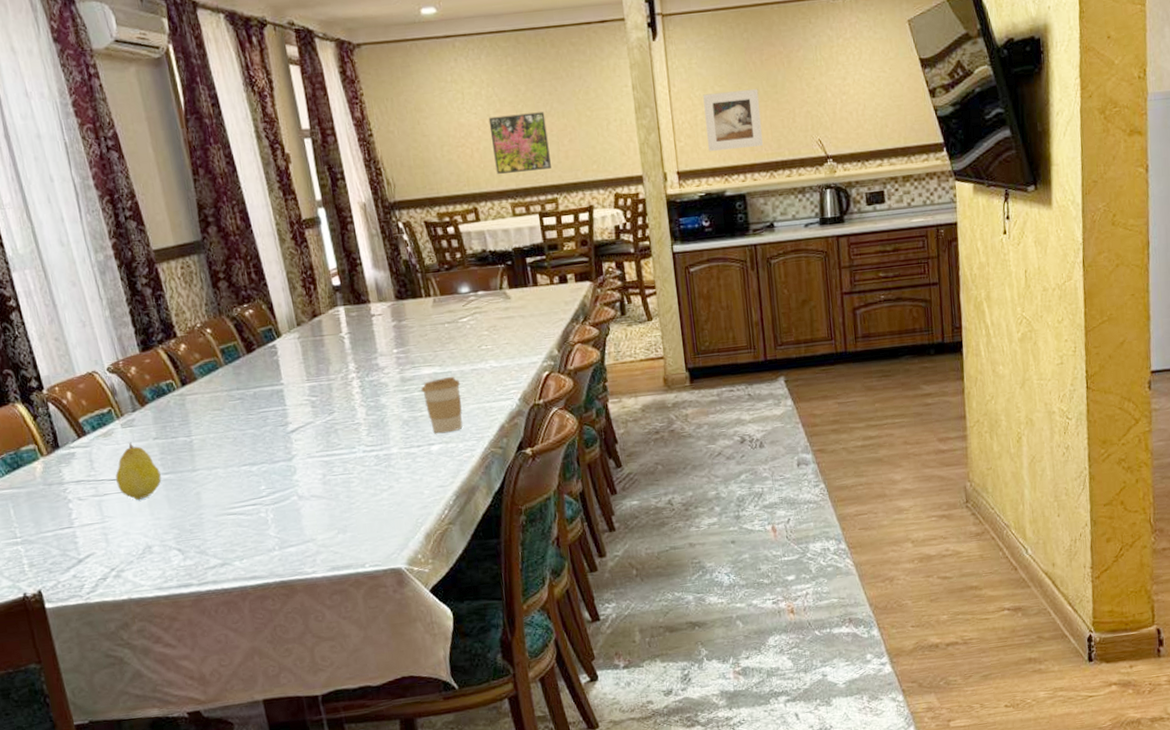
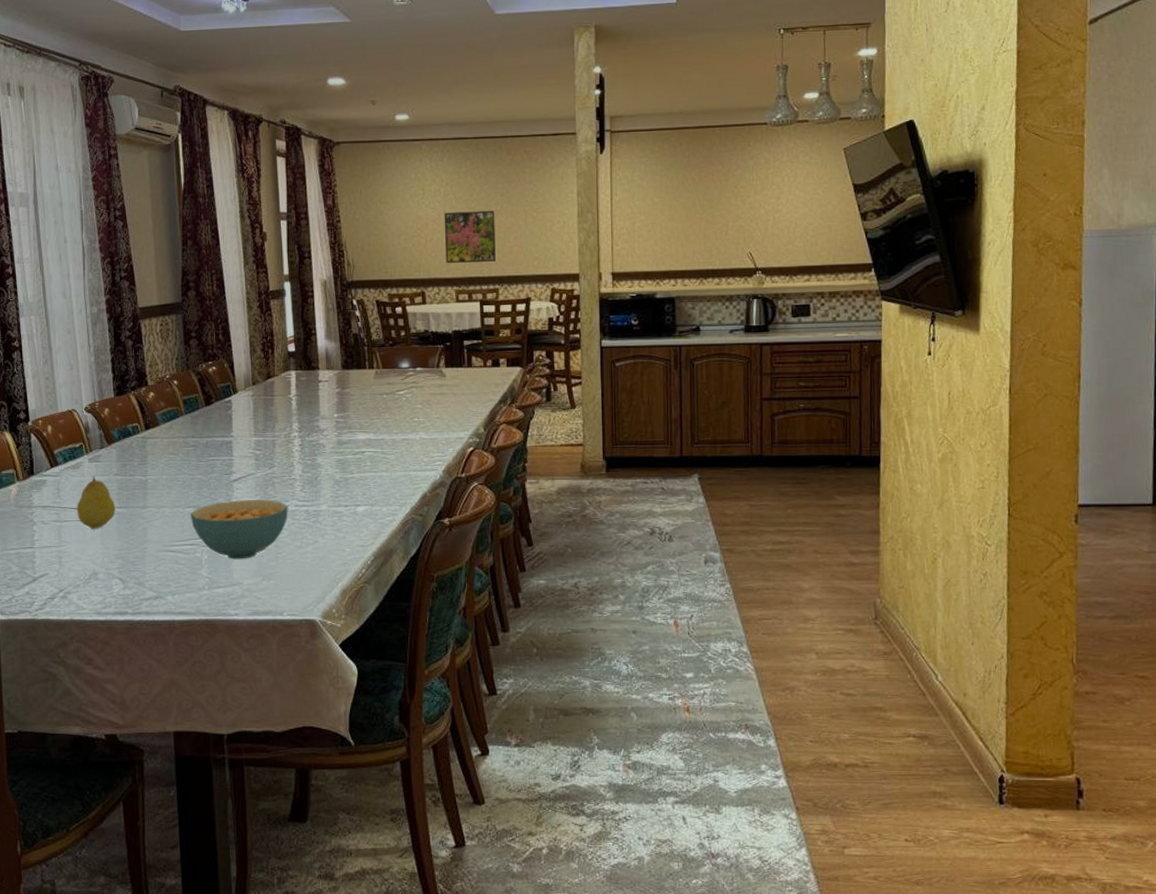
cereal bowl: none [247,448,357,516] -> present [190,500,288,559]
coffee cup: present [421,376,463,434] -> none [355,443,391,496]
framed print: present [703,89,763,151] -> none [642,202,696,256]

